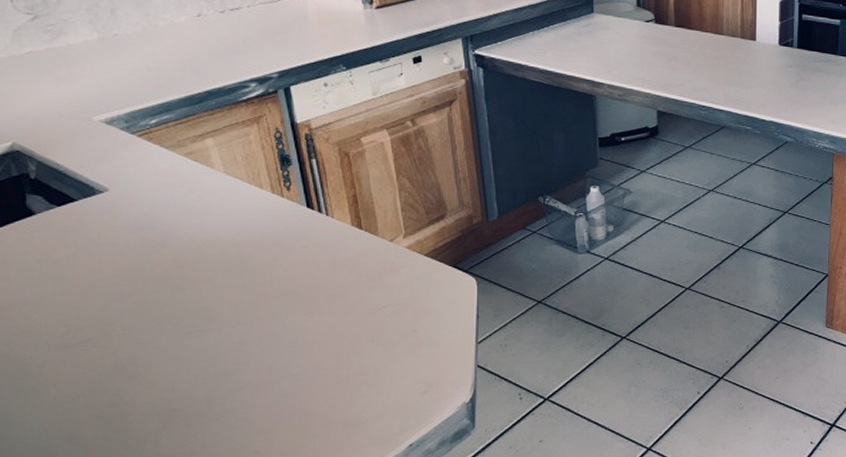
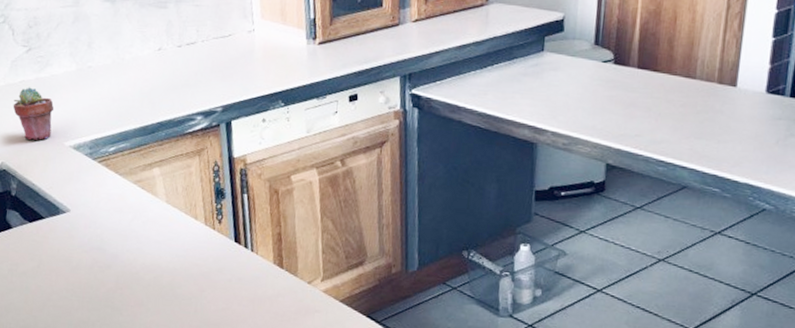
potted succulent: none [20,58,76,116] -> present [13,87,55,140]

